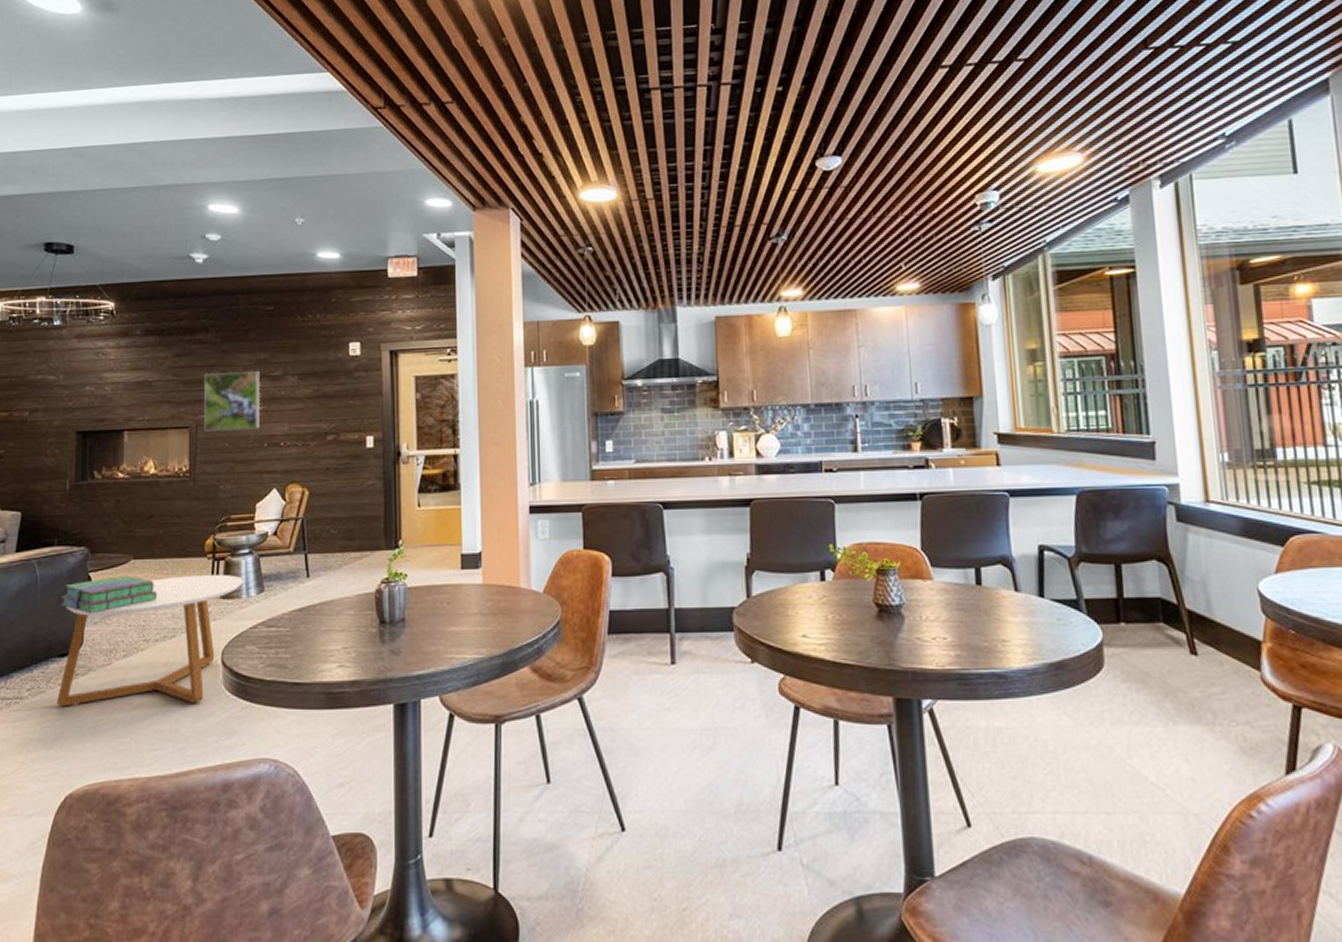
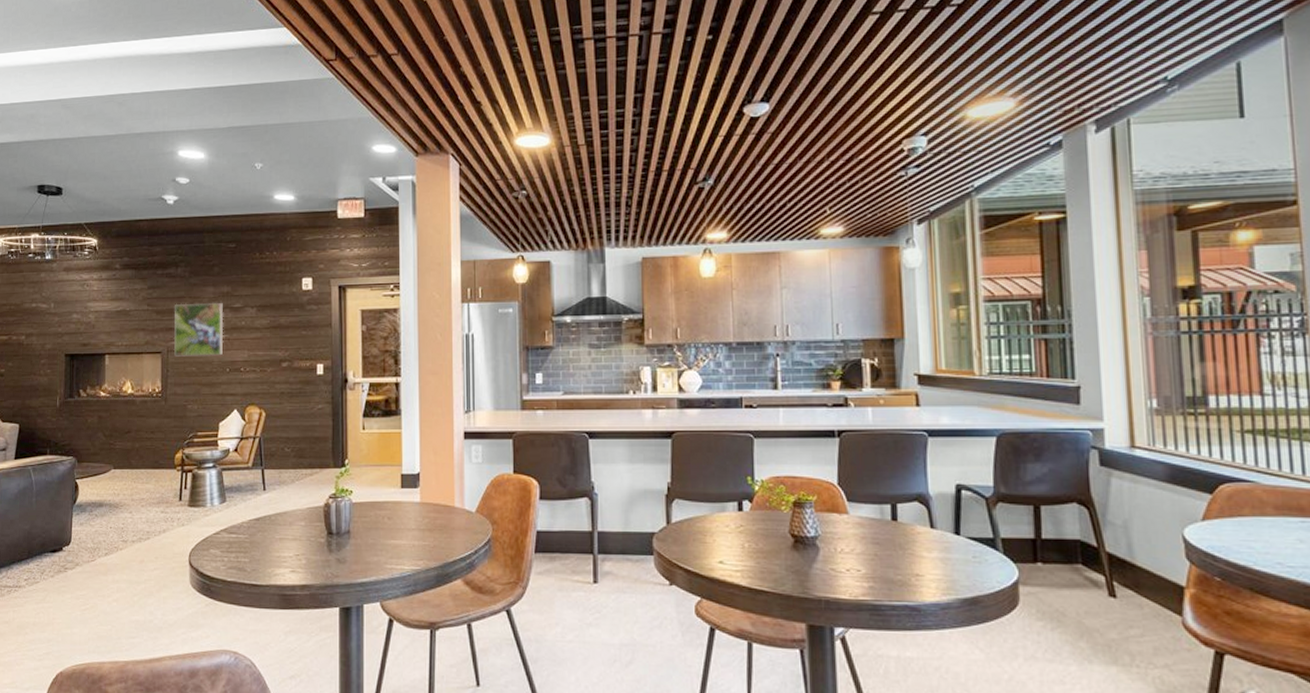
coffee table: present [57,574,244,707] -> none [50,484,209,598]
stack of books: present [60,574,157,614] -> none [52,482,134,516]

